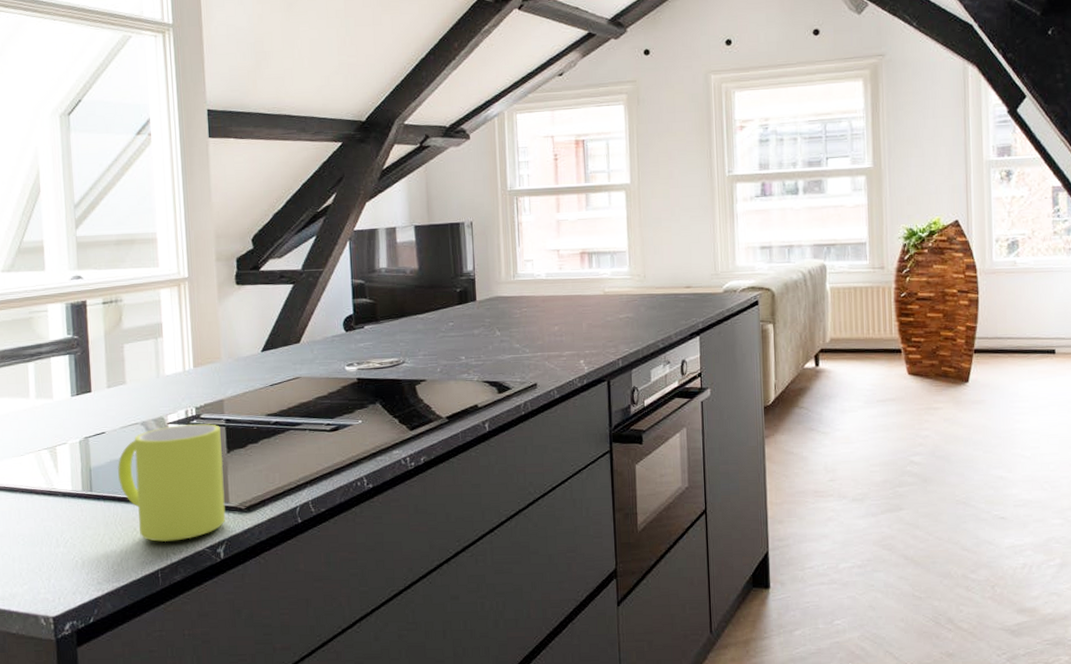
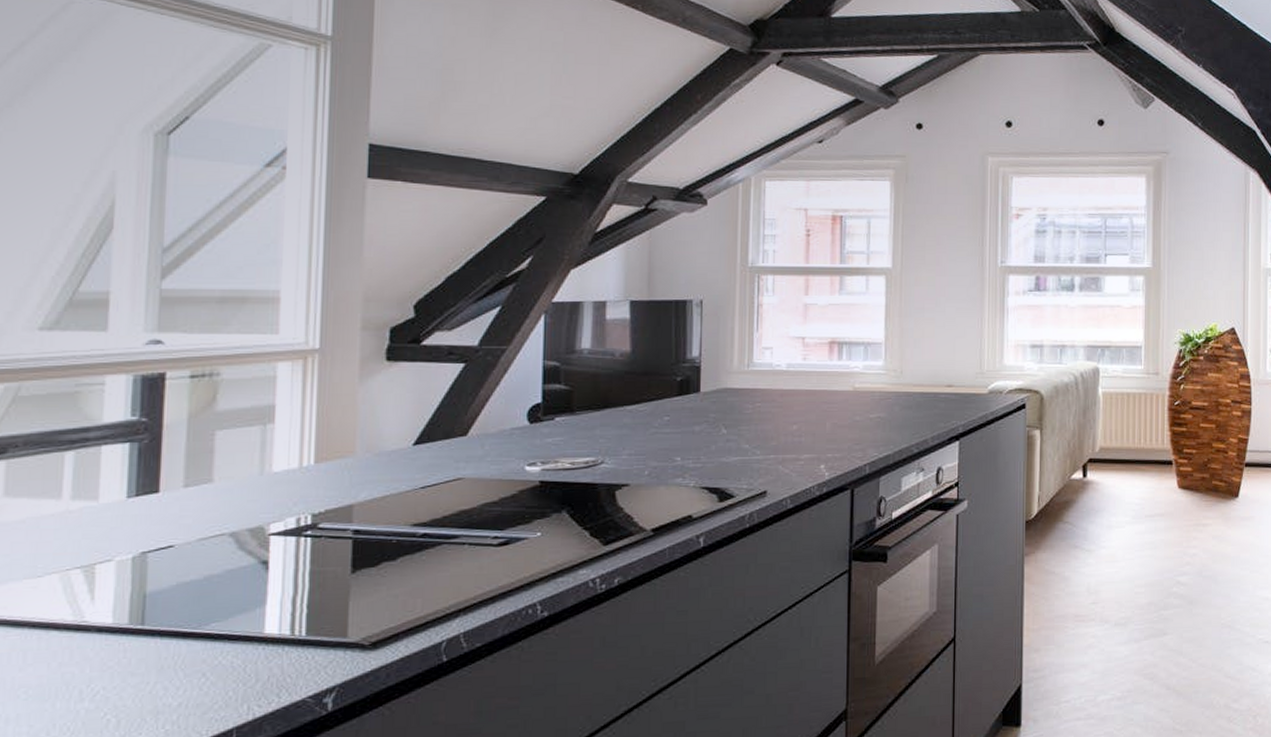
mug: present [118,424,226,543] -> none [187,535,345,692]

